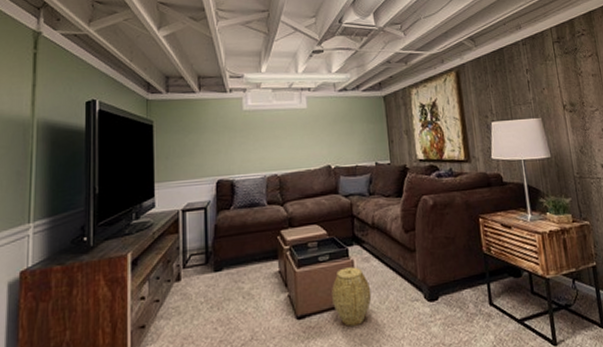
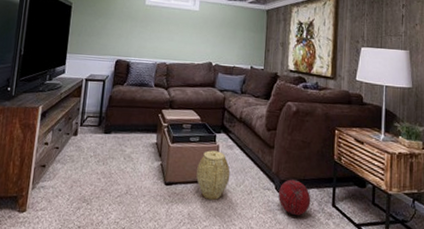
ball: none [429,283,466,325] -> present [278,179,311,216]

